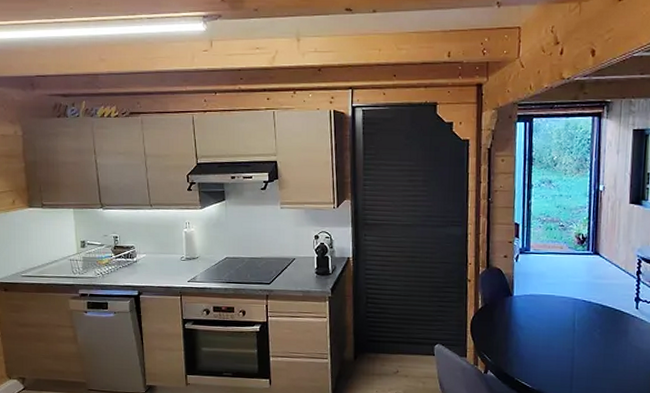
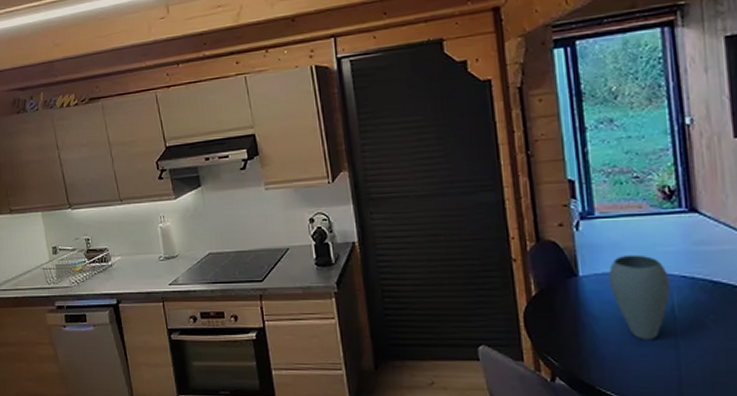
vase: none [534,282,574,345] -> present [609,254,670,340]

